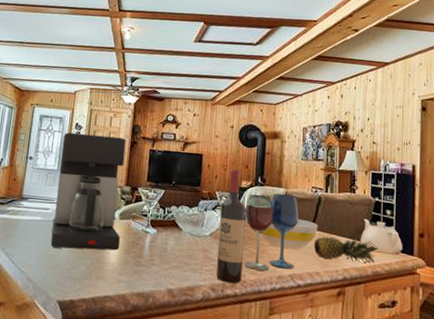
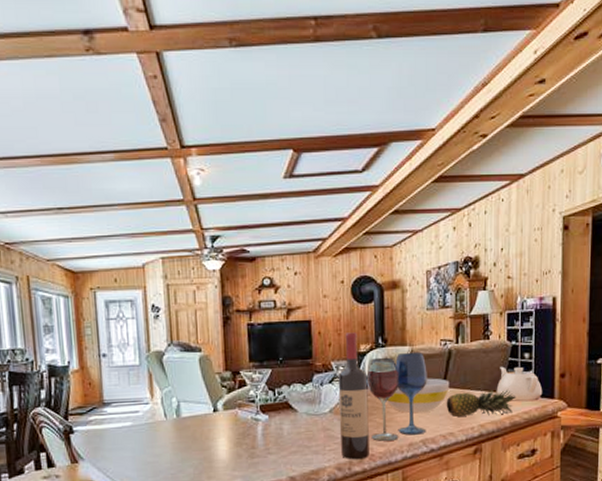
coffee maker: present [50,132,126,251] -> none [139,314,228,453]

